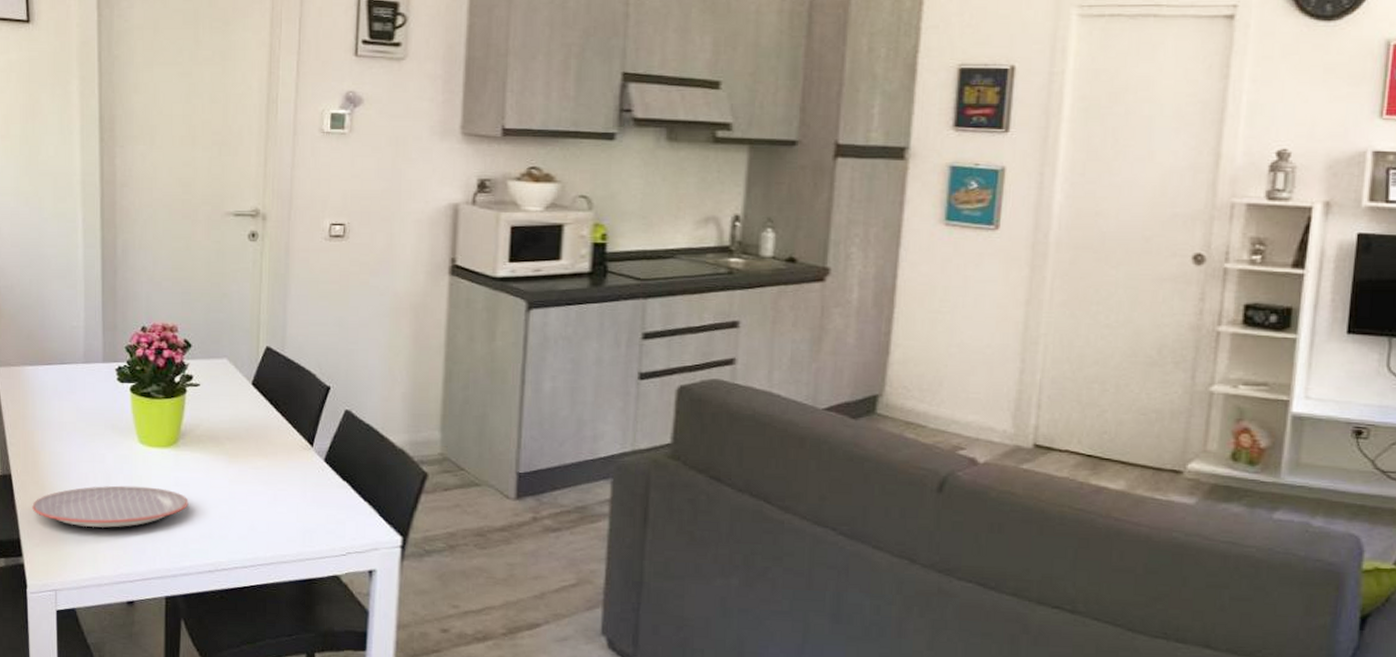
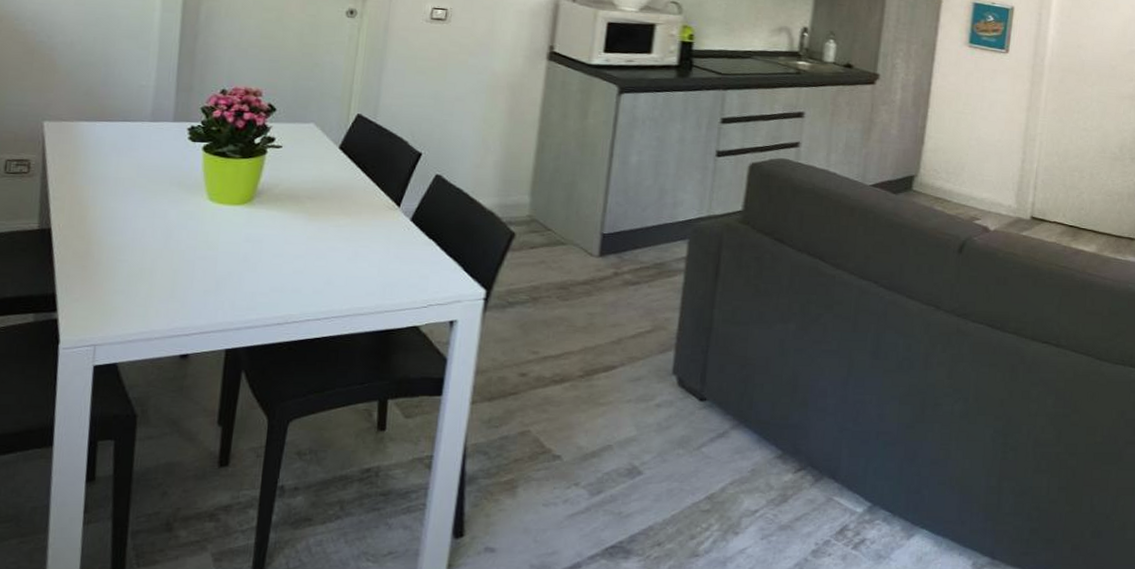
plate: present [32,485,189,528] -> none [74,241,260,283]

